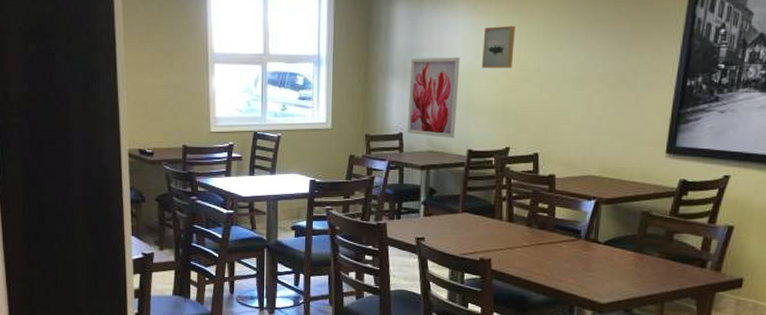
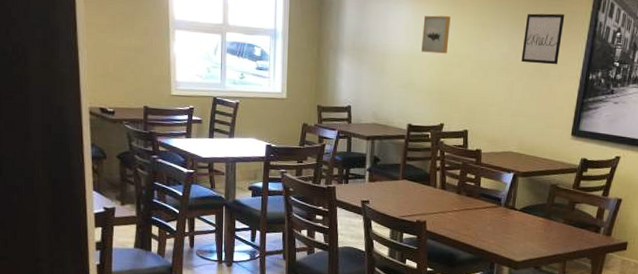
wall art: present [408,57,460,138] -> none [355,38,403,113]
wall art: none [601,13,654,72] -> present [521,13,565,65]

